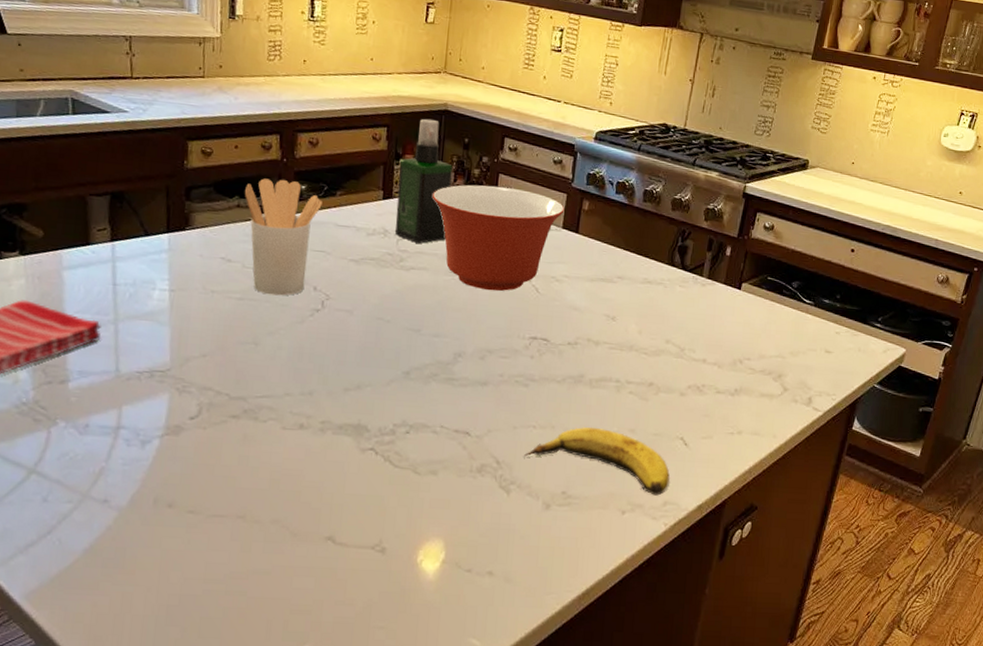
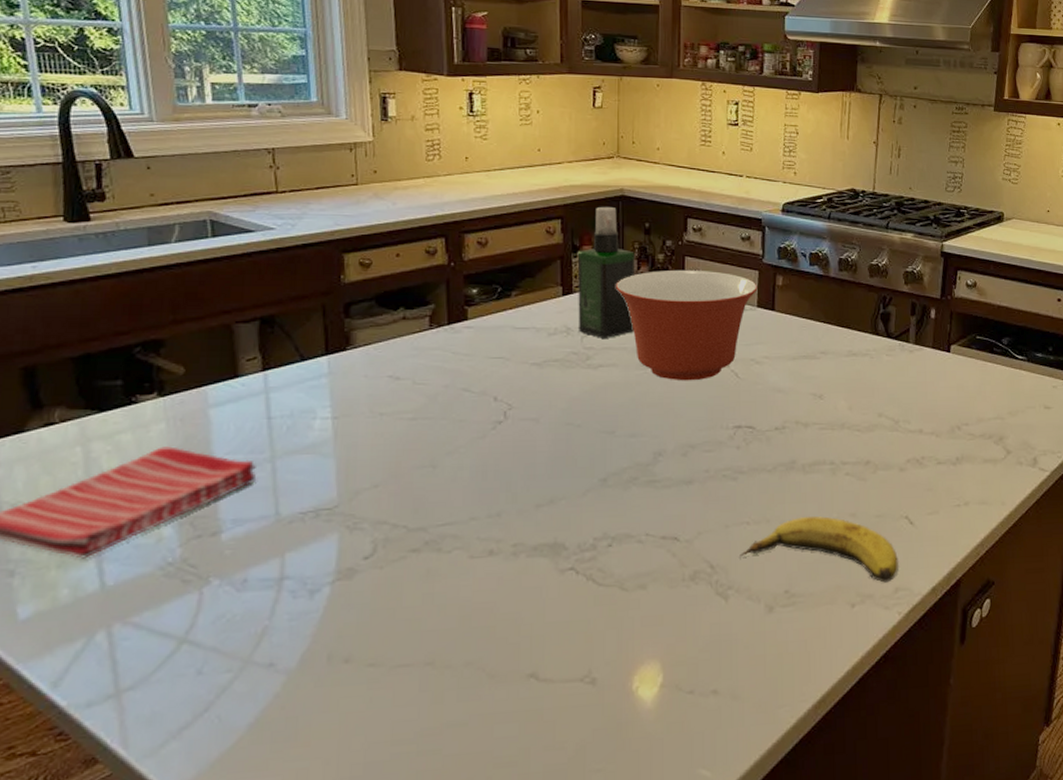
utensil holder: present [244,178,322,296] -> none [409,284,497,411]

